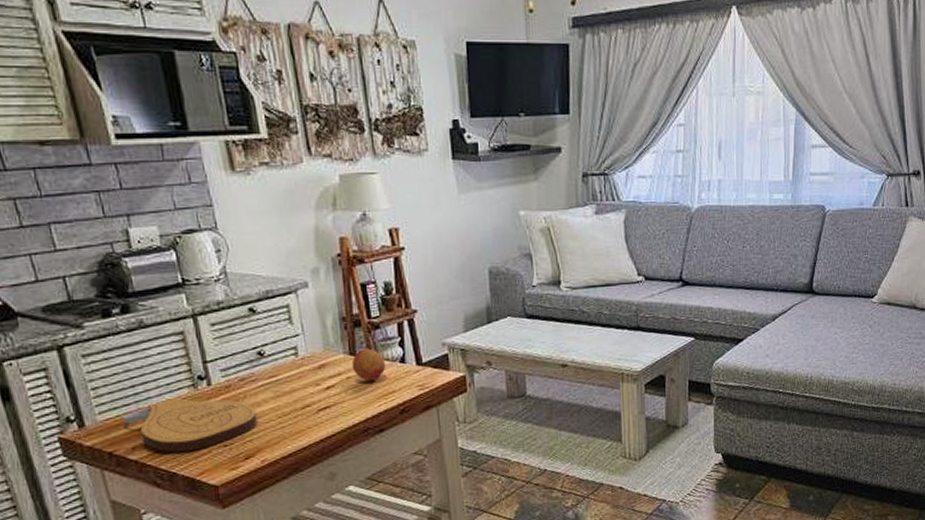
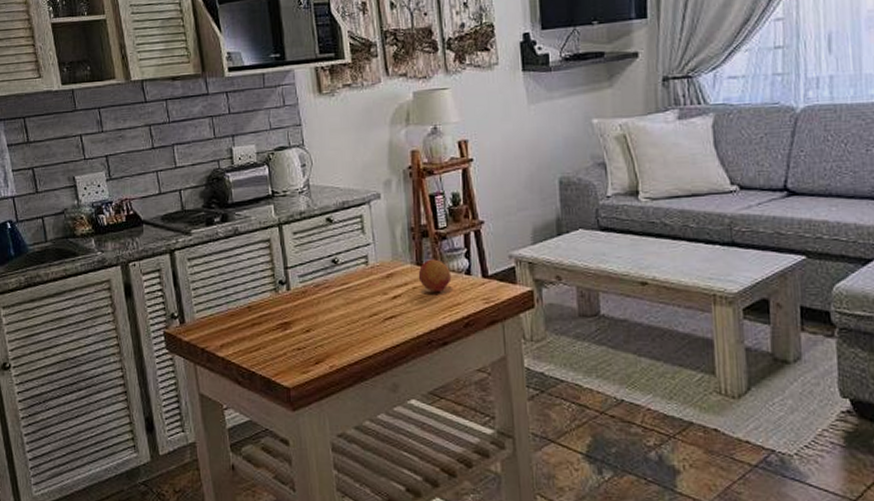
cutting board: present [122,398,257,452] -> none [215,301,328,352]

